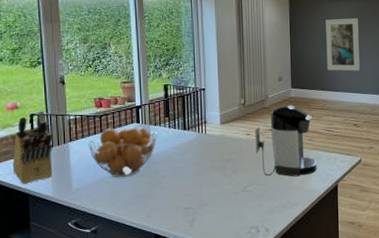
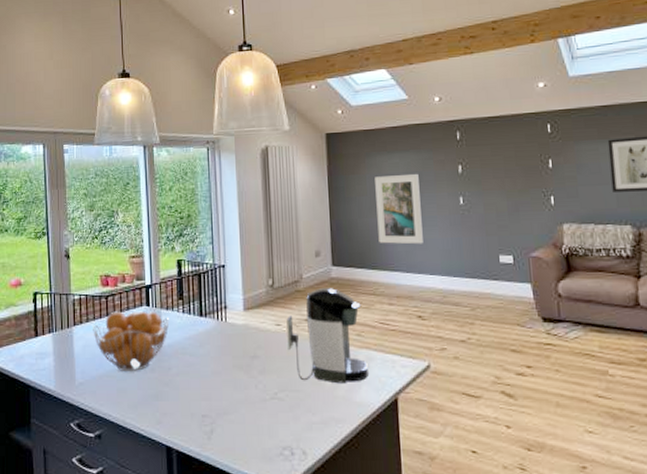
knife block: present [12,111,53,184] -> none [14,289,56,373]

